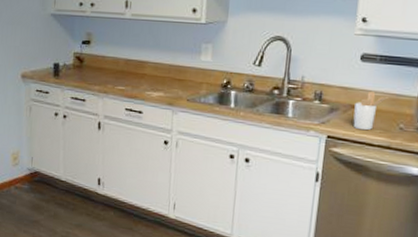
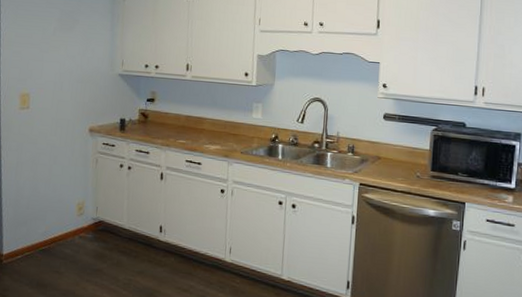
utensil holder: present [353,91,388,131] -> none [380,145,406,179]

